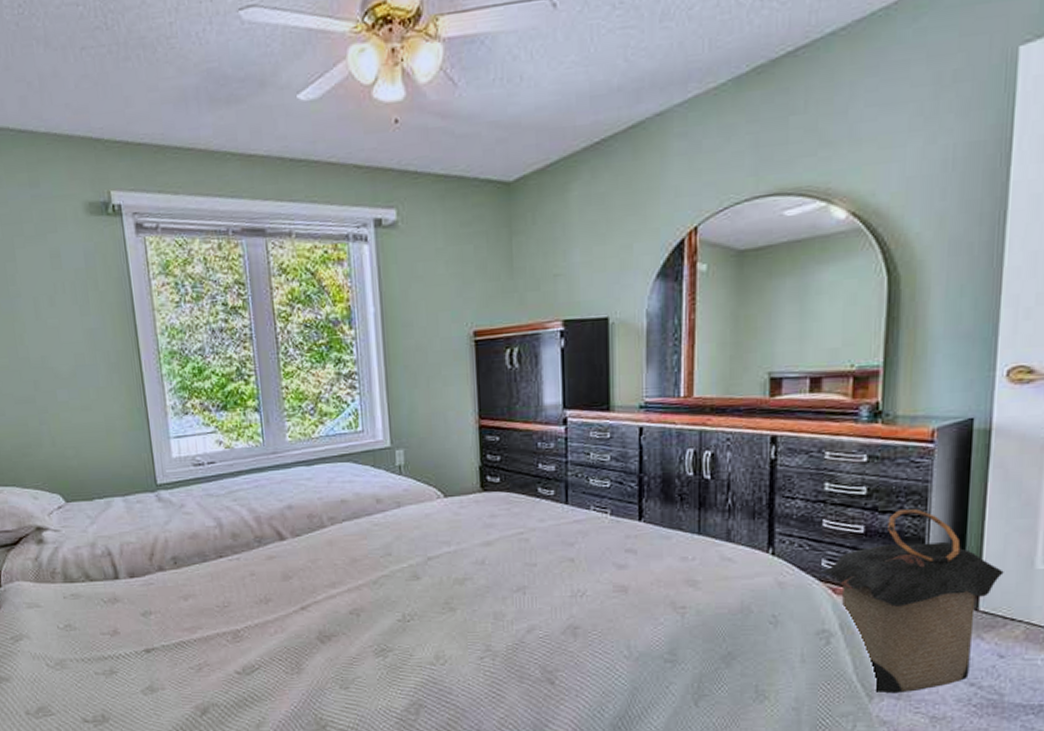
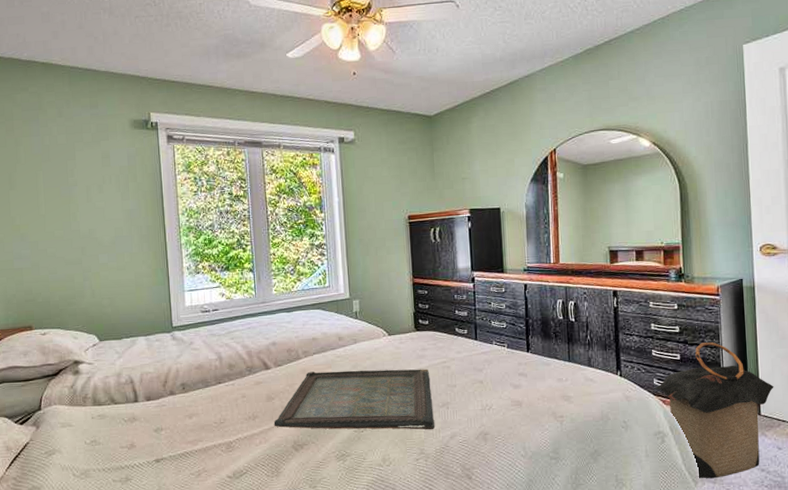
serving tray: none [292,541,506,621] -> present [273,369,435,430]

